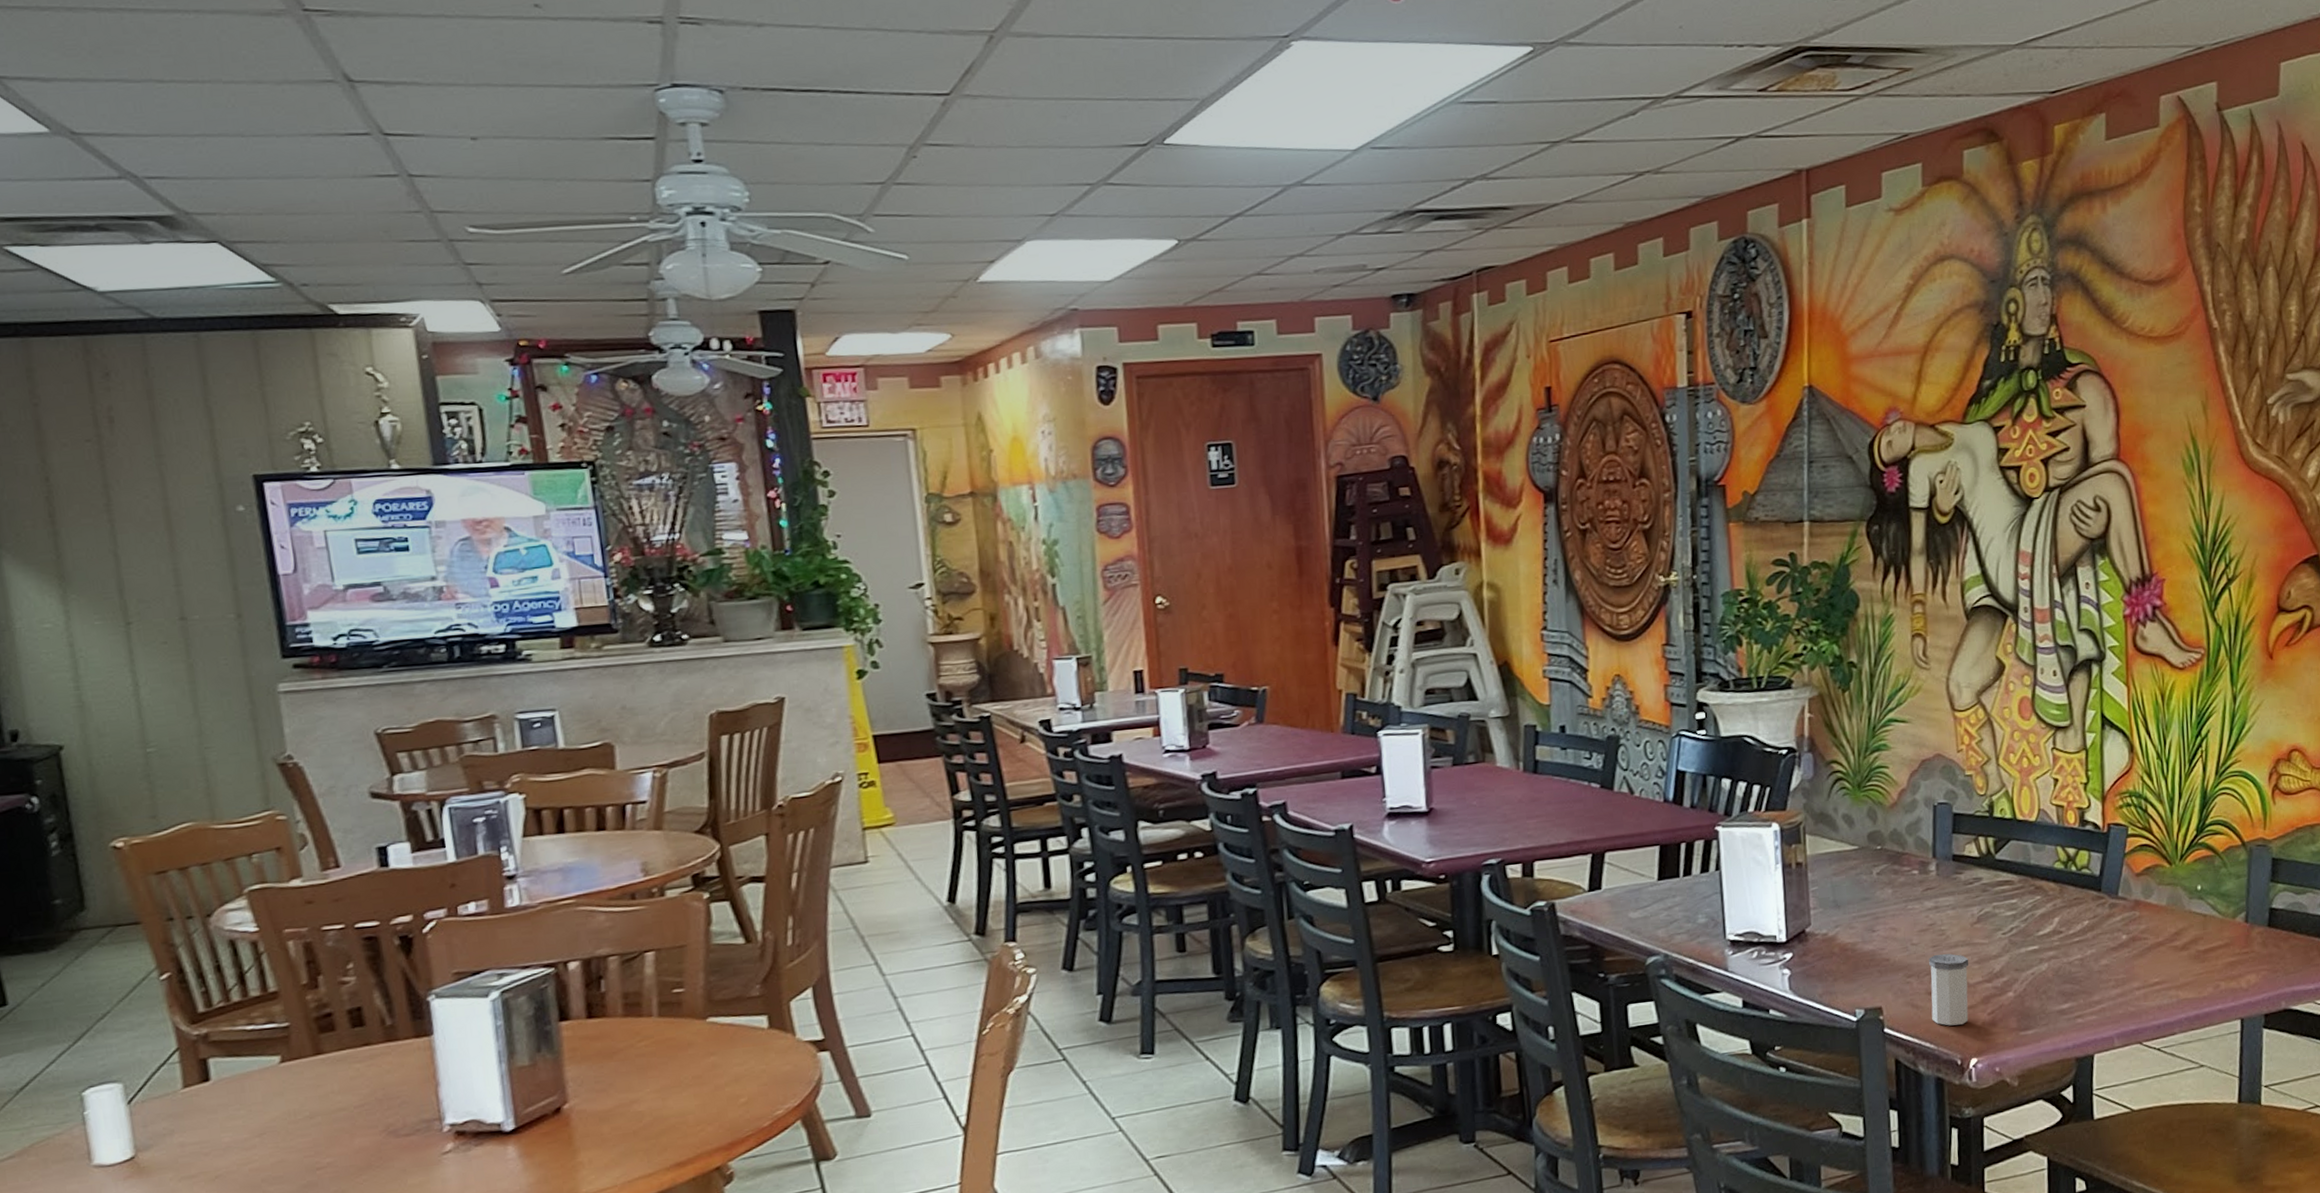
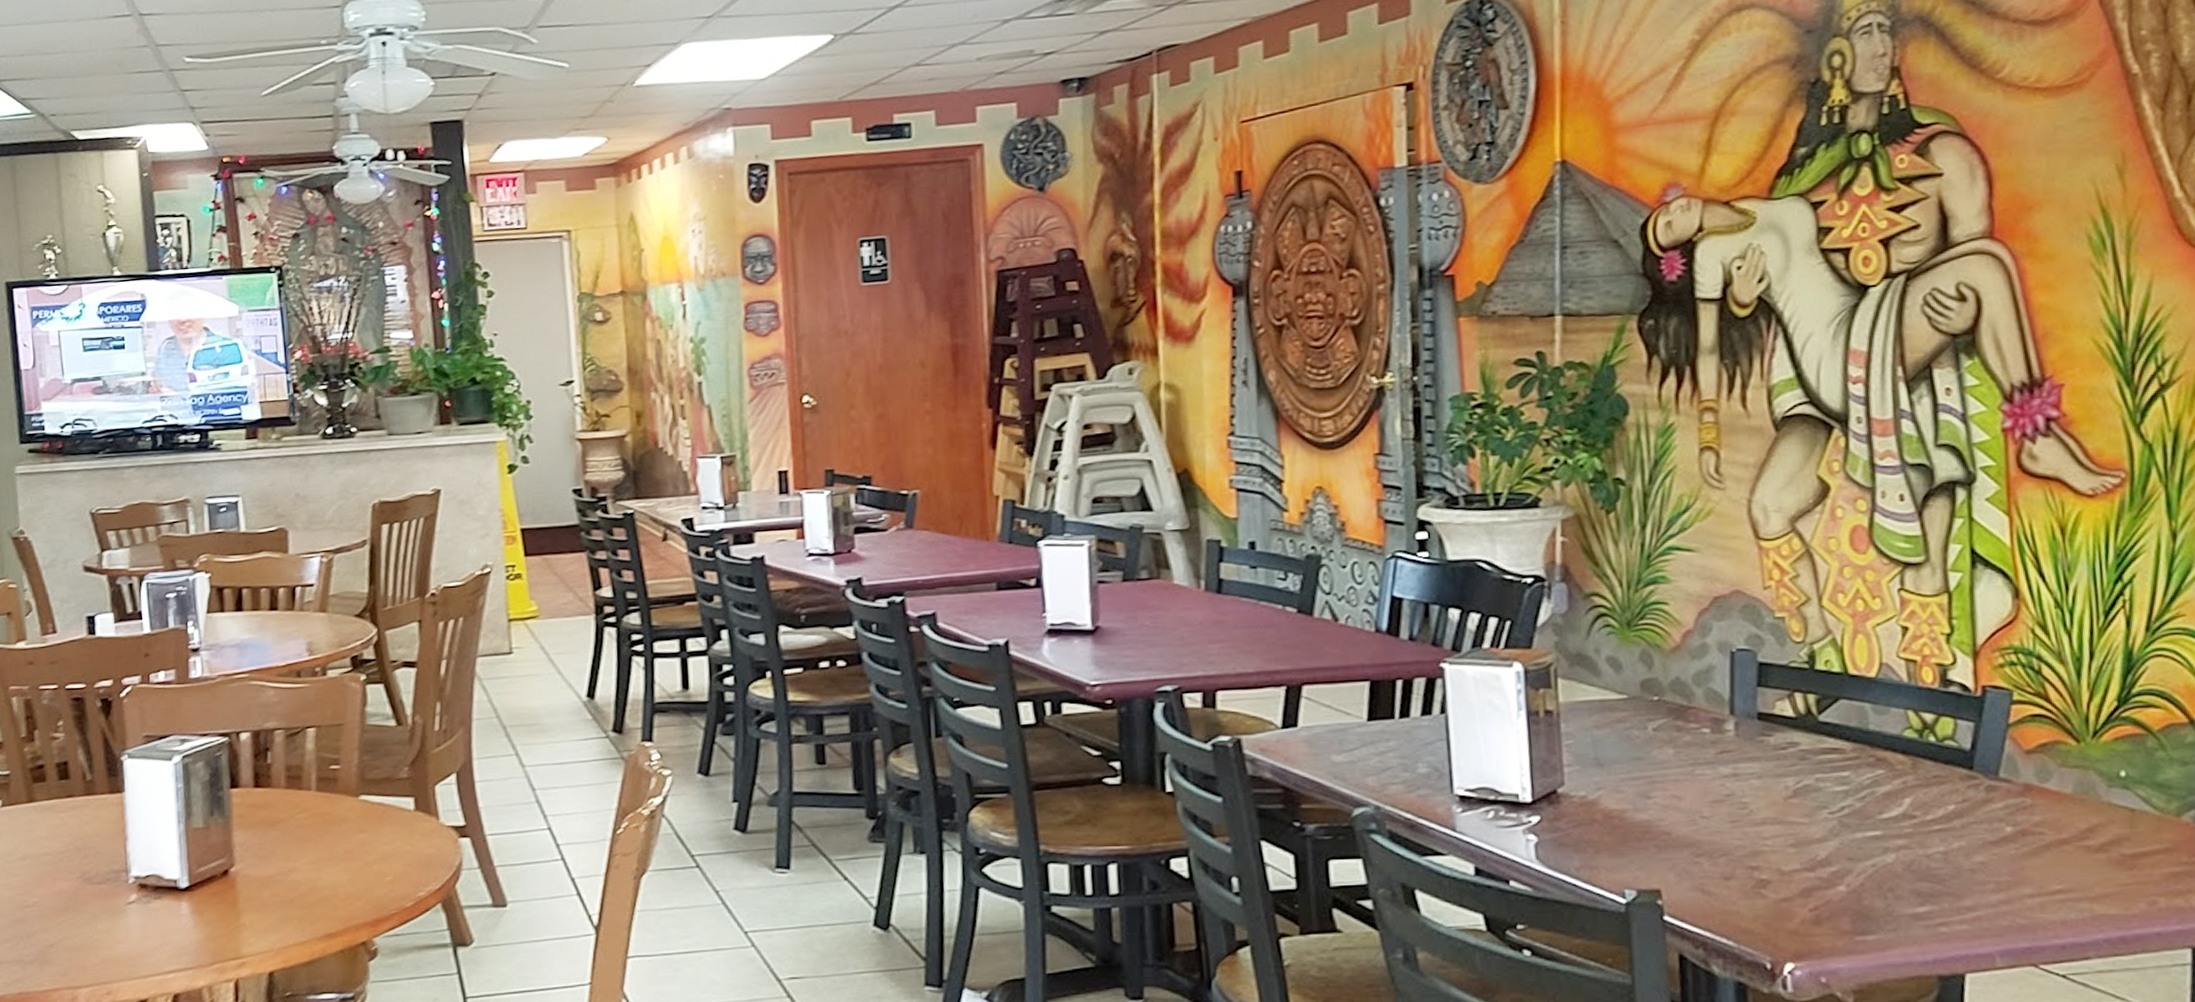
salt shaker: present [1929,953,1969,1026] -> none [1725,831,1782,920]

